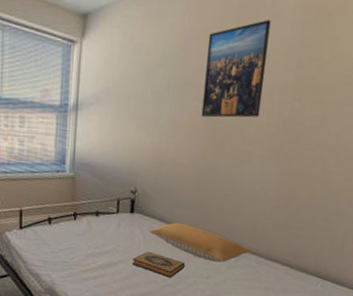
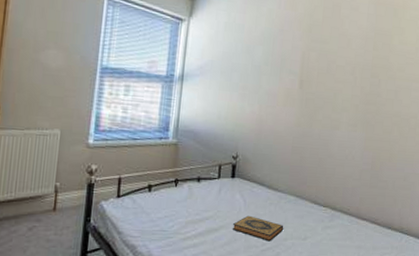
pillow: present [149,222,251,263] -> none [250,186,343,224]
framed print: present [201,19,271,118] -> none [296,11,351,90]

